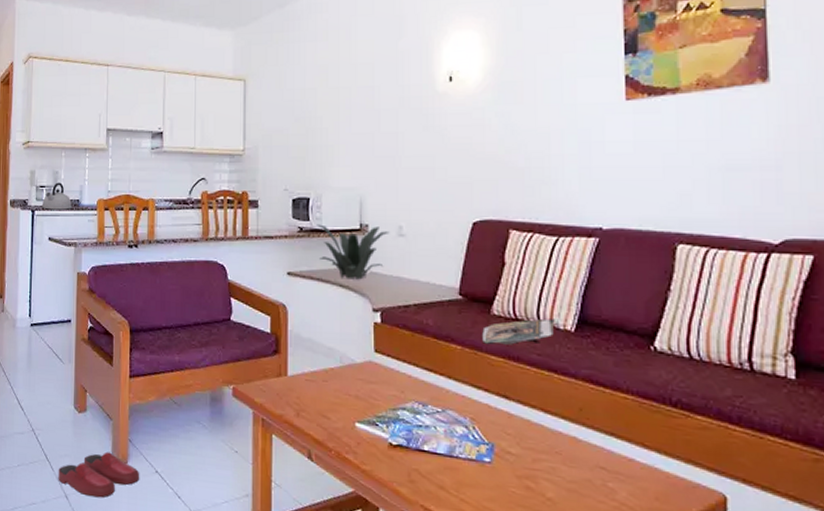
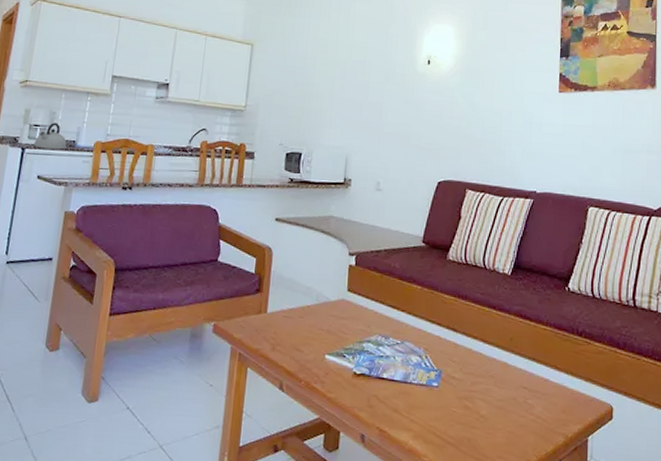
slippers: present [58,451,140,498] -> none [18,390,110,438]
plant: present [317,224,390,280] -> none [306,177,369,227]
magazine: present [482,318,555,345] -> none [438,263,497,286]

